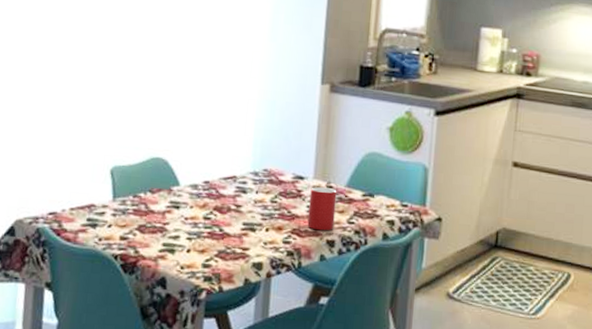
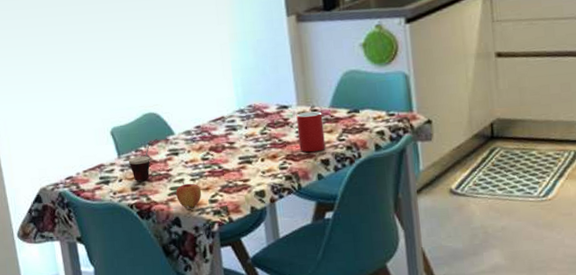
cup: none [123,186,161,231] -> present [128,138,158,181]
apple: none [167,237,196,269] -> present [176,180,202,208]

